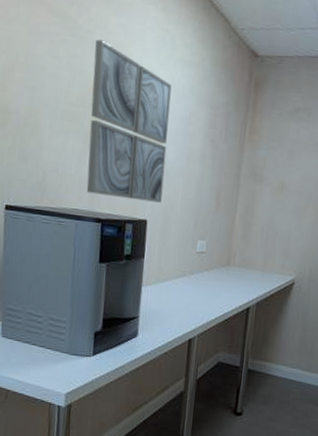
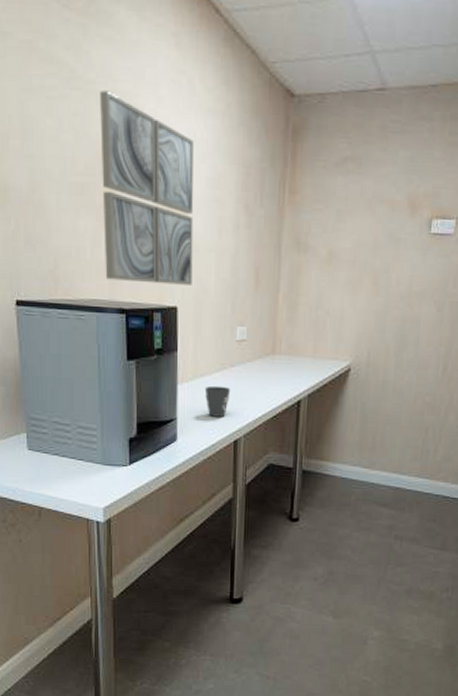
mug: none [165,289,188,318] -> present [204,385,230,417]

